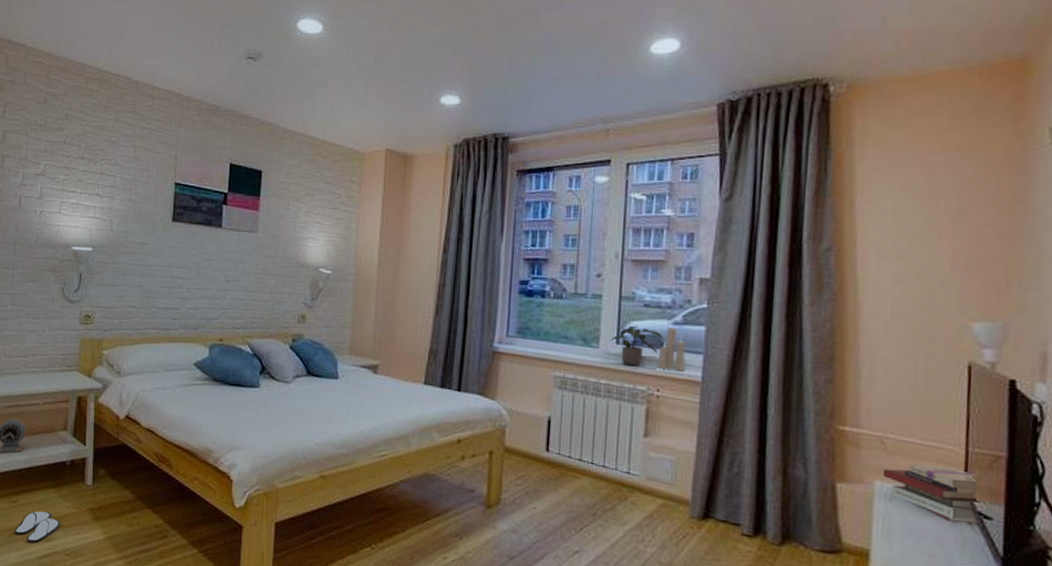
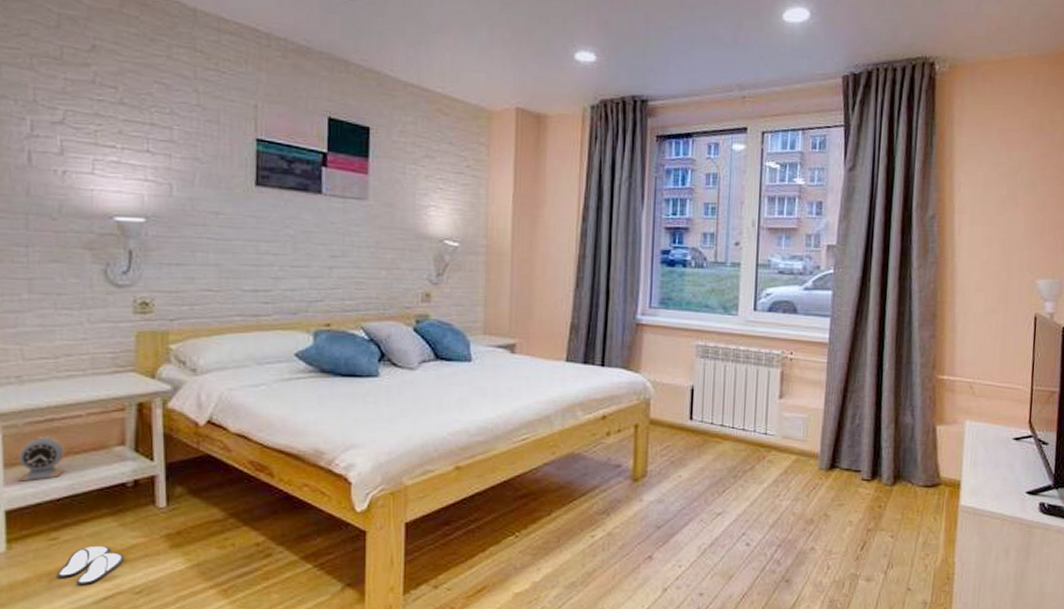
potted plant: present [610,326,665,367] -> none [748,293,797,332]
candle: present [656,323,686,372] -> none [790,289,816,334]
books: present [882,463,978,524] -> none [971,402,1039,449]

